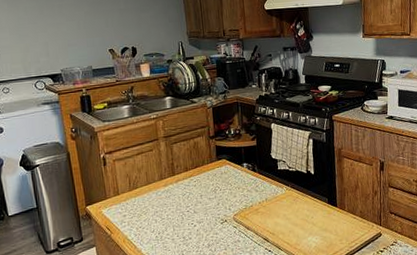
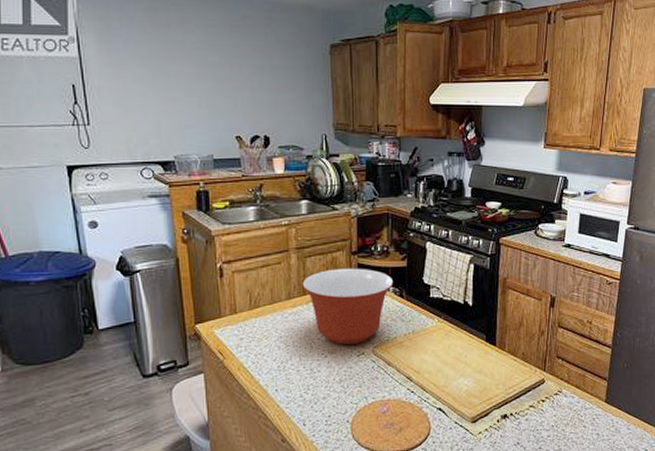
mixing bowl: none [171,149,247,215] -> present [302,268,394,344]

